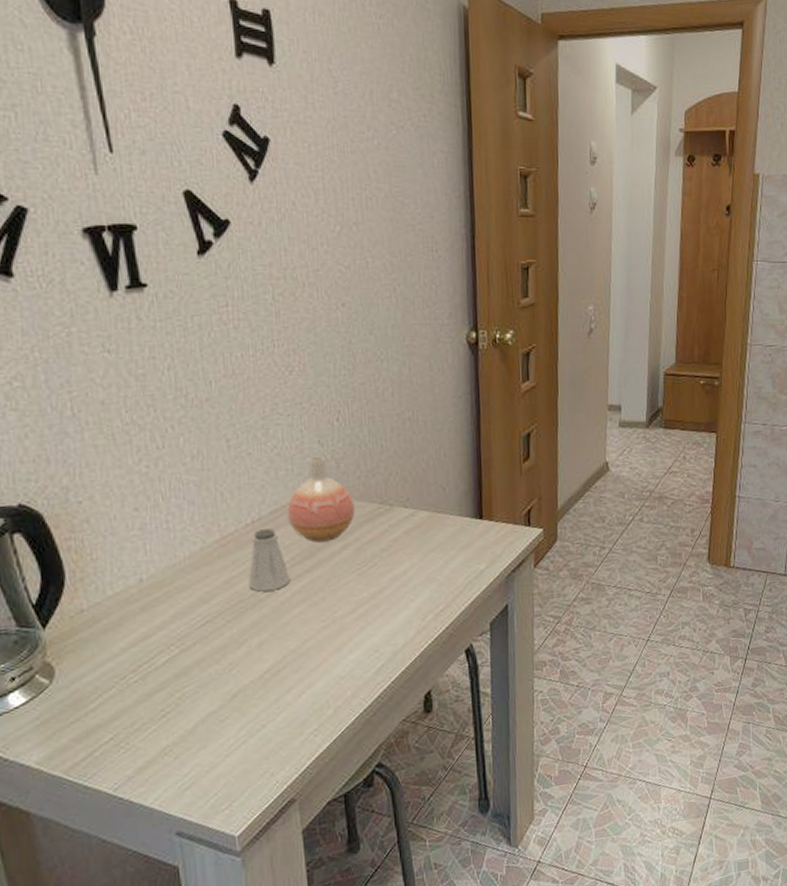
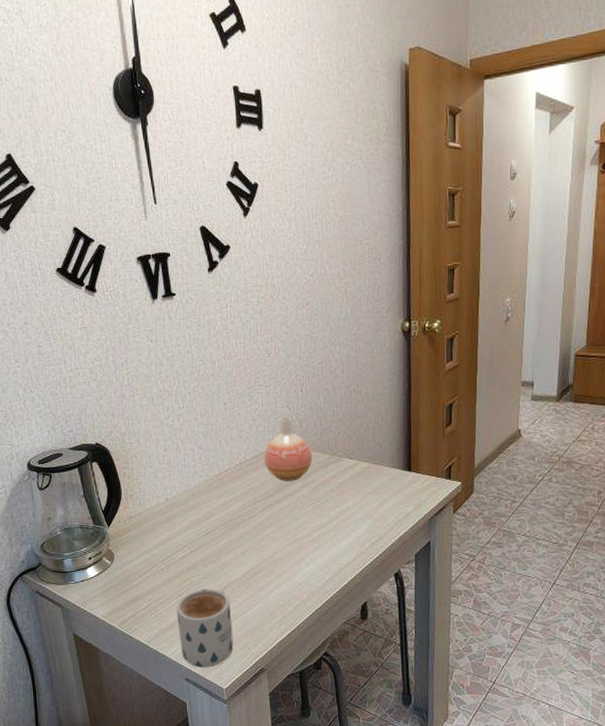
mug: none [160,699,249,814] -> present [176,589,233,667]
saltshaker: present [248,529,291,592] -> none [236,469,265,514]

